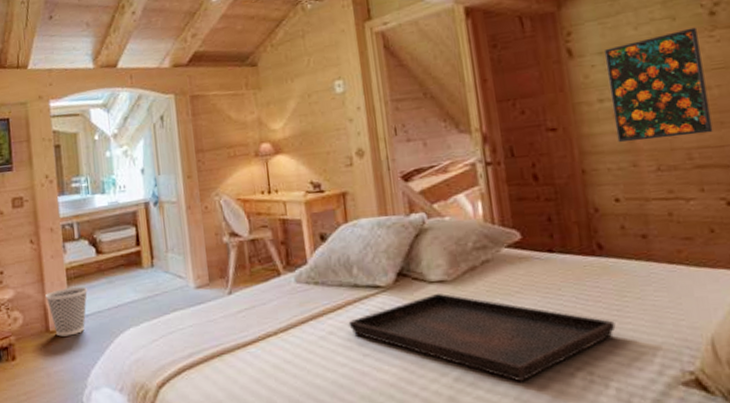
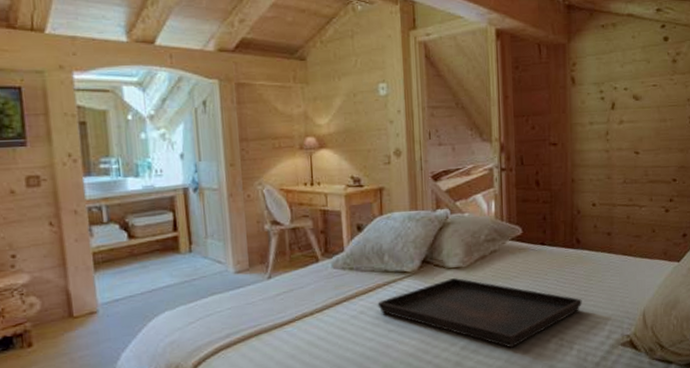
wastebasket: present [46,287,88,337] -> none [68,271,119,322]
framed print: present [604,27,713,143] -> none [598,71,664,159]

